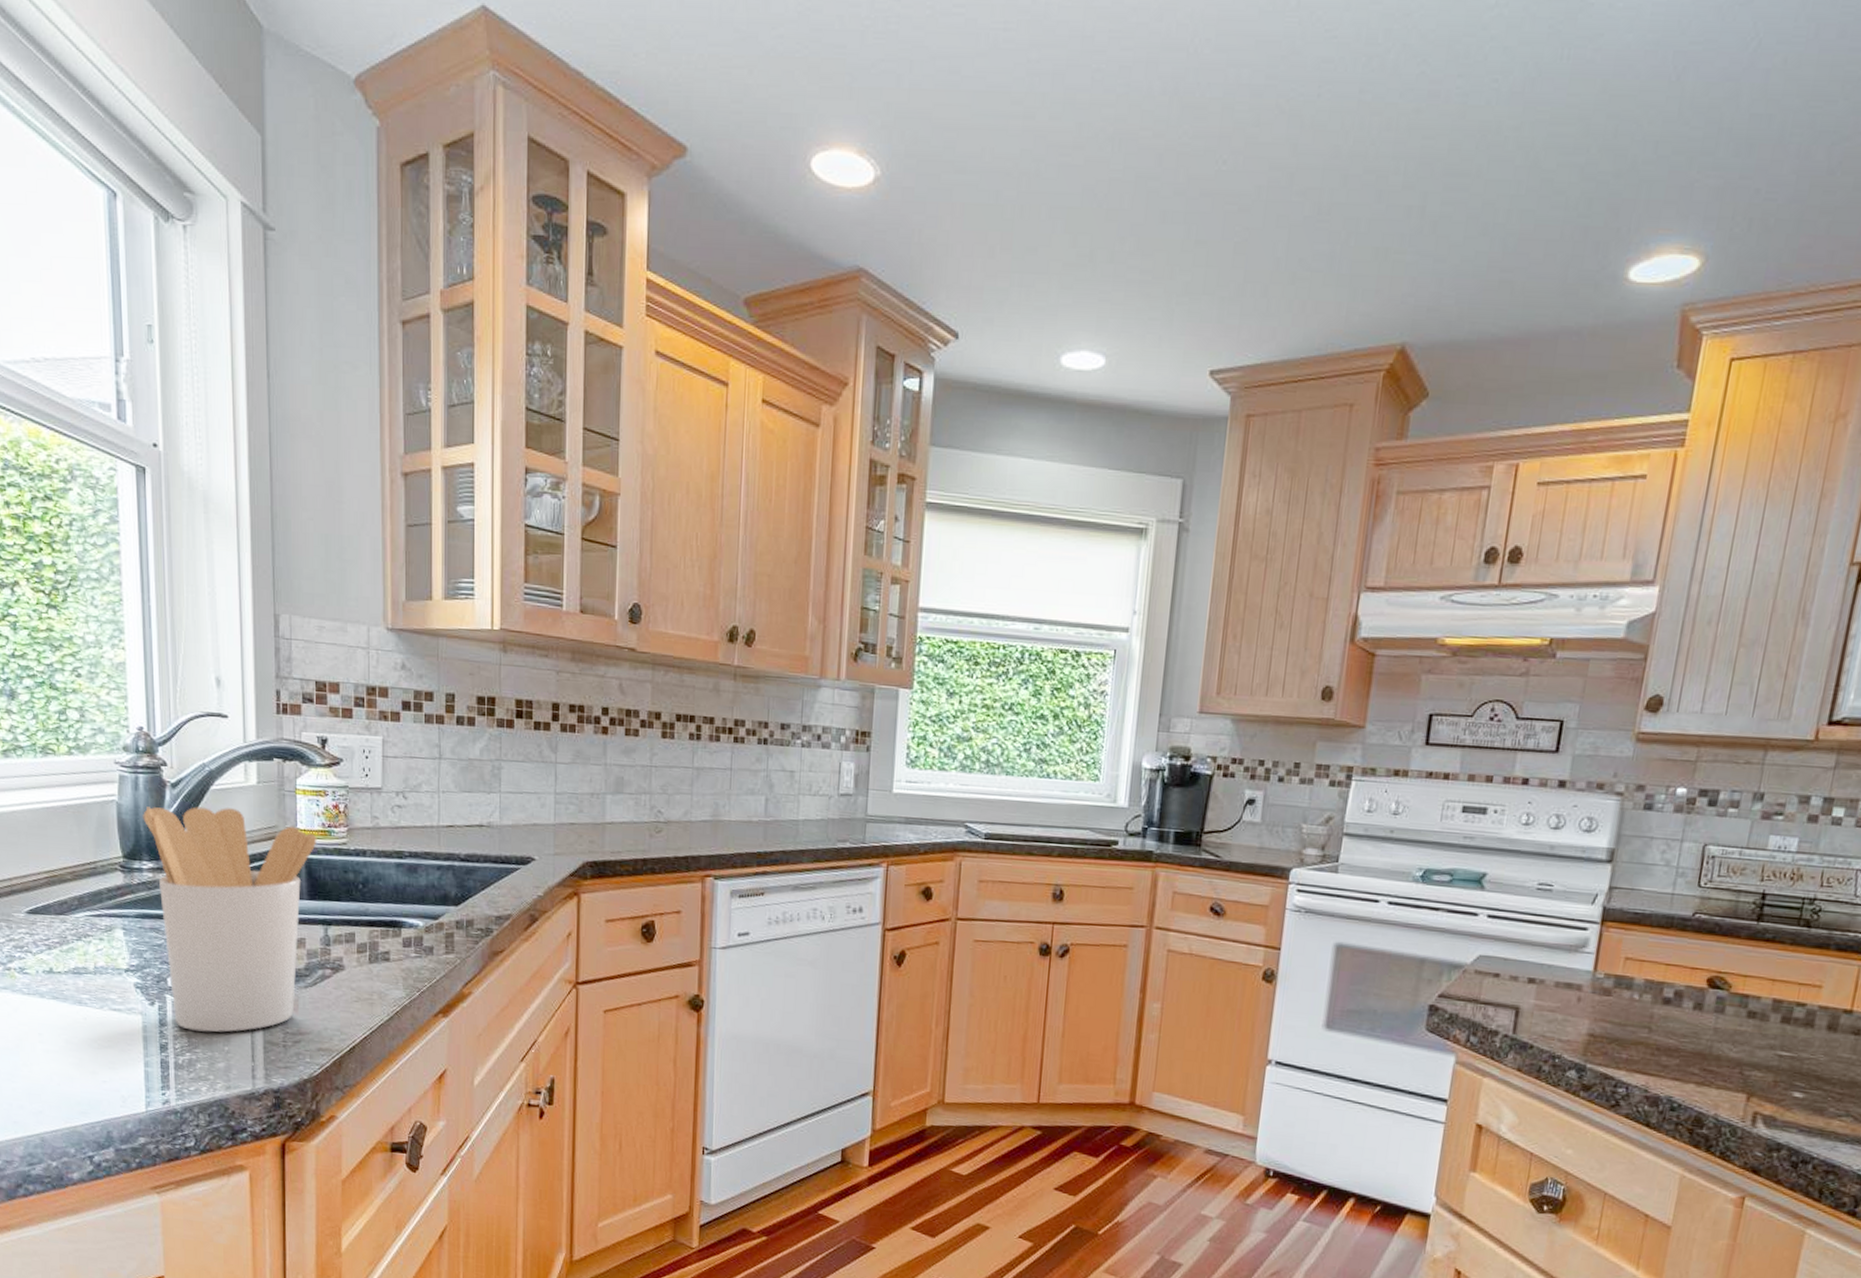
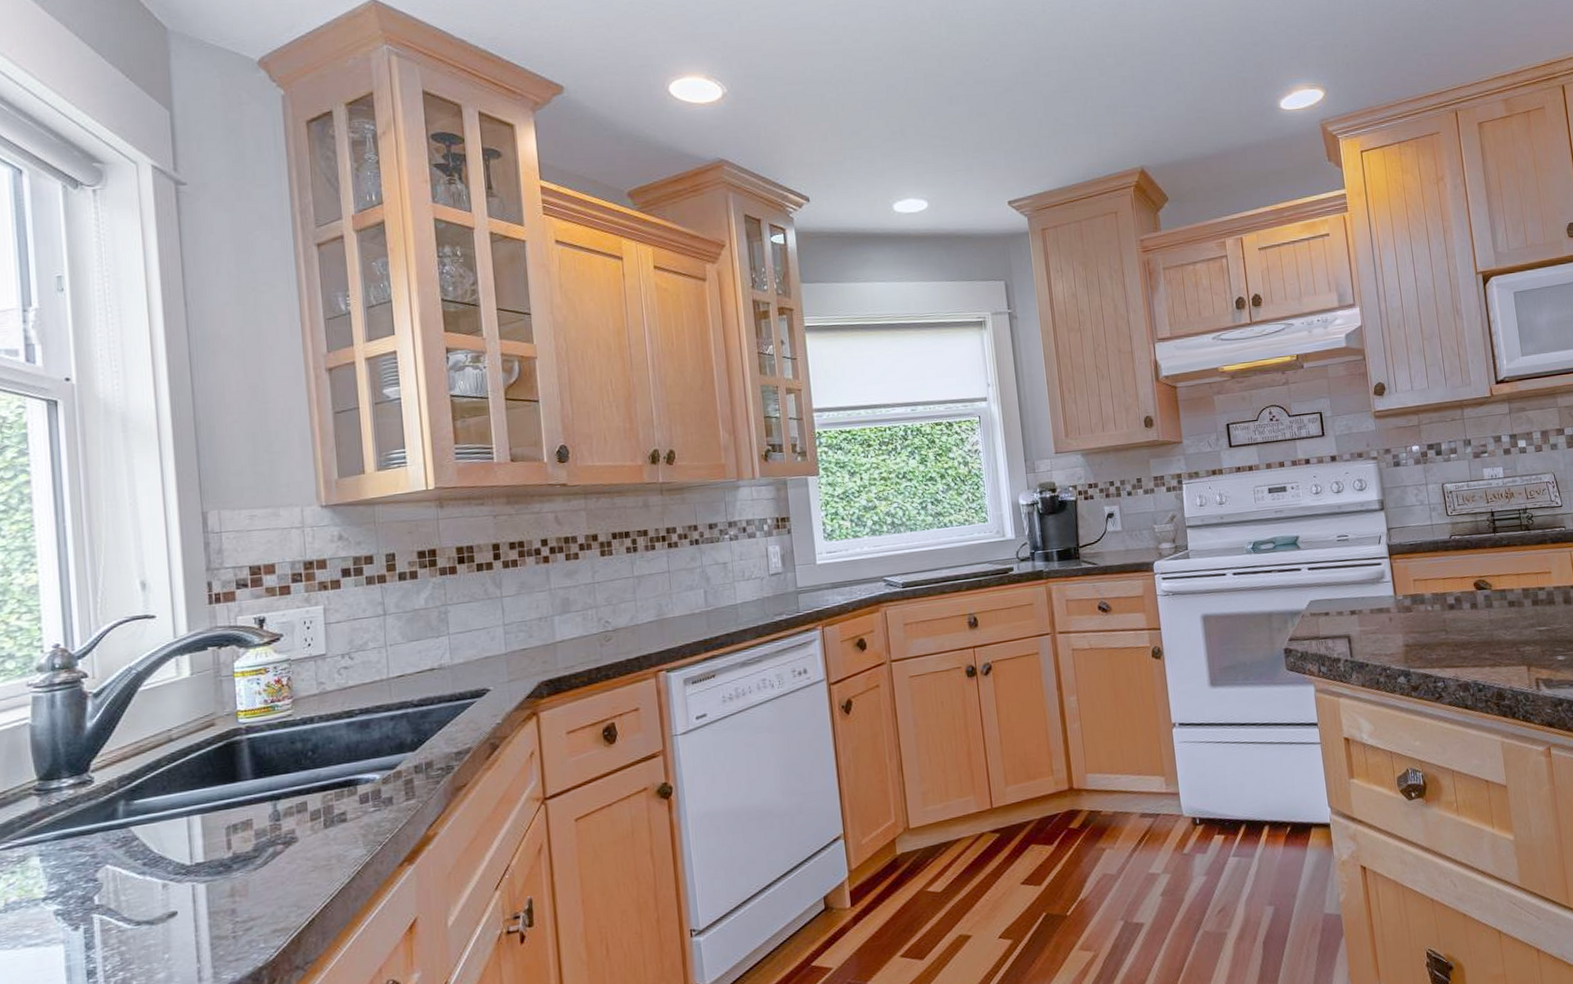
utensil holder: present [143,806,317,1032] -> none [61,704,260,947]

